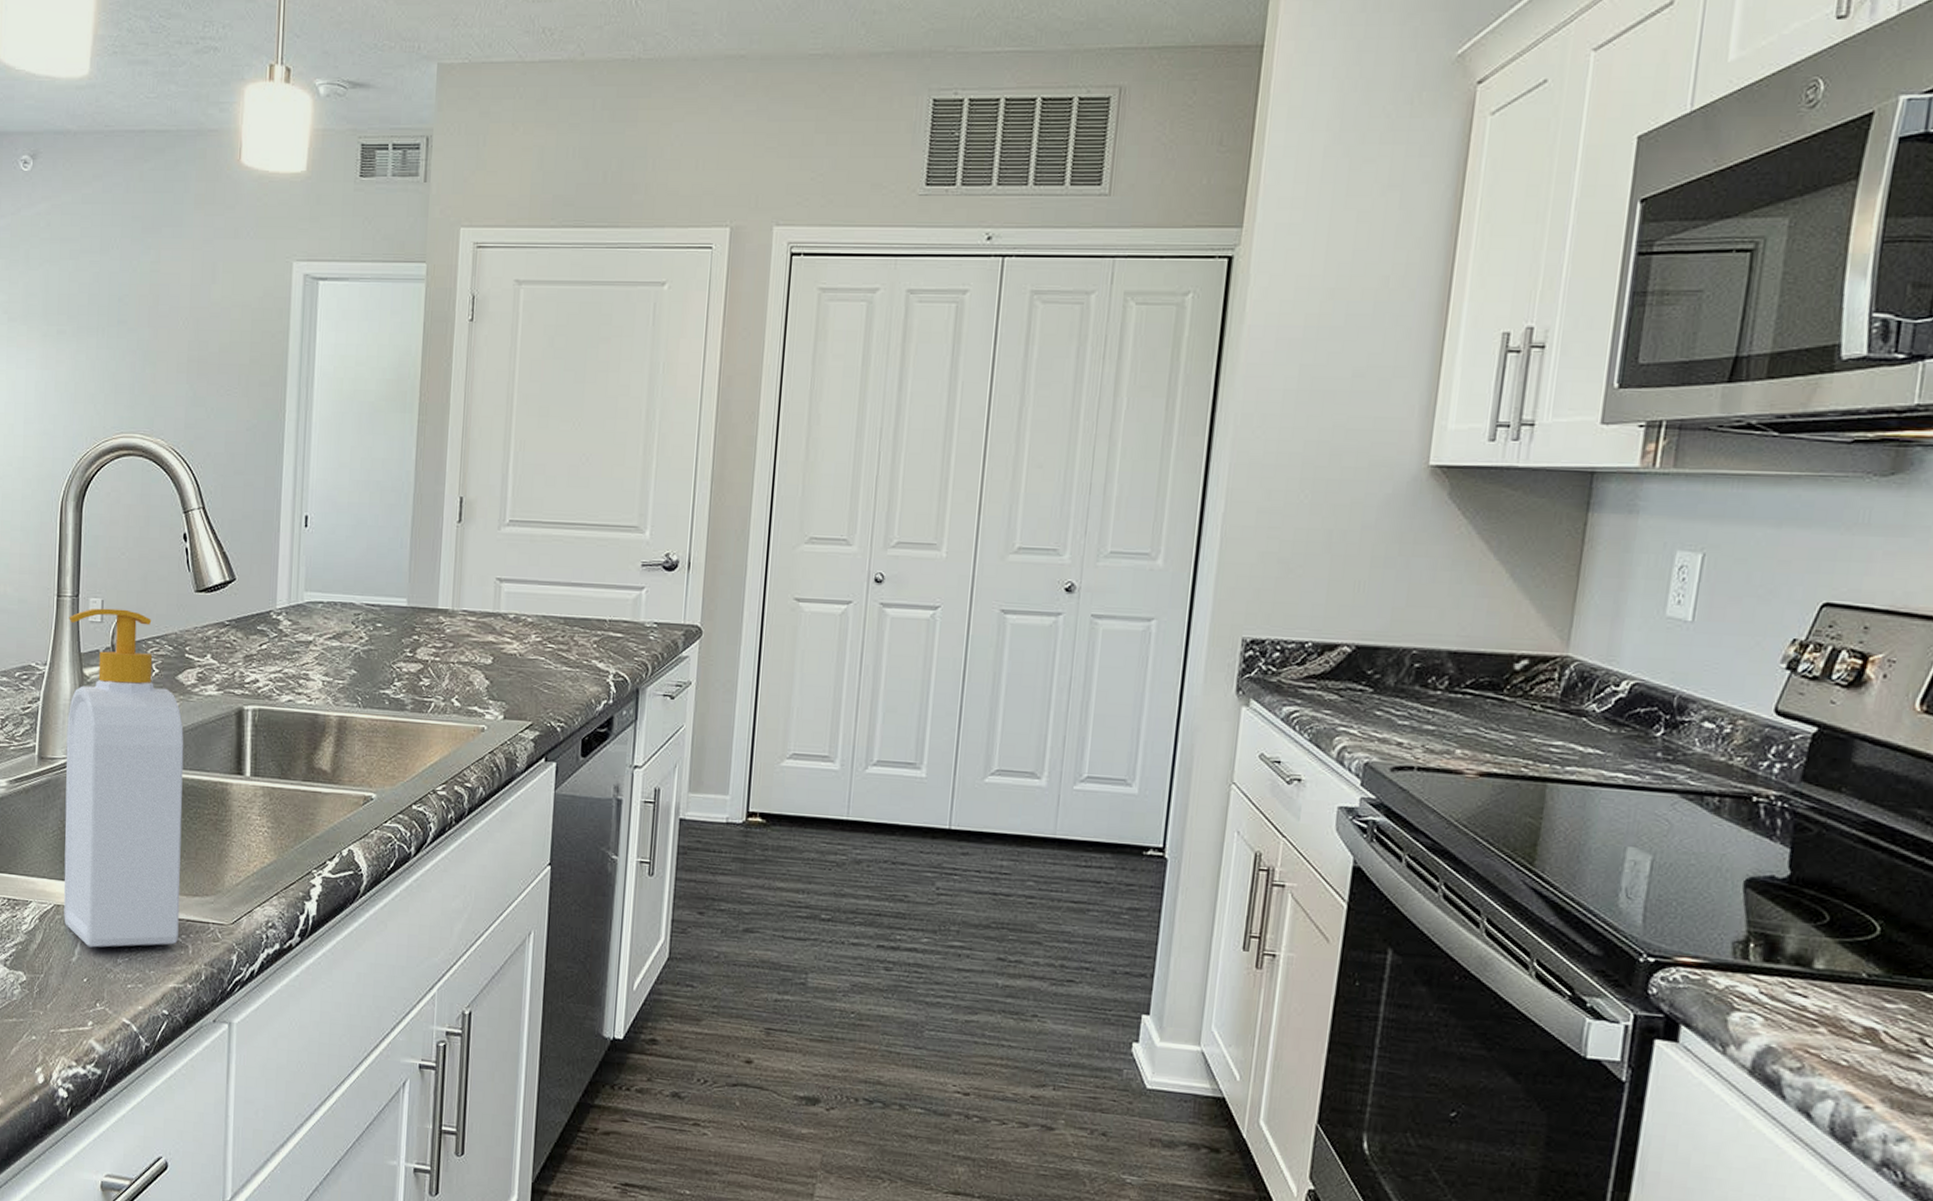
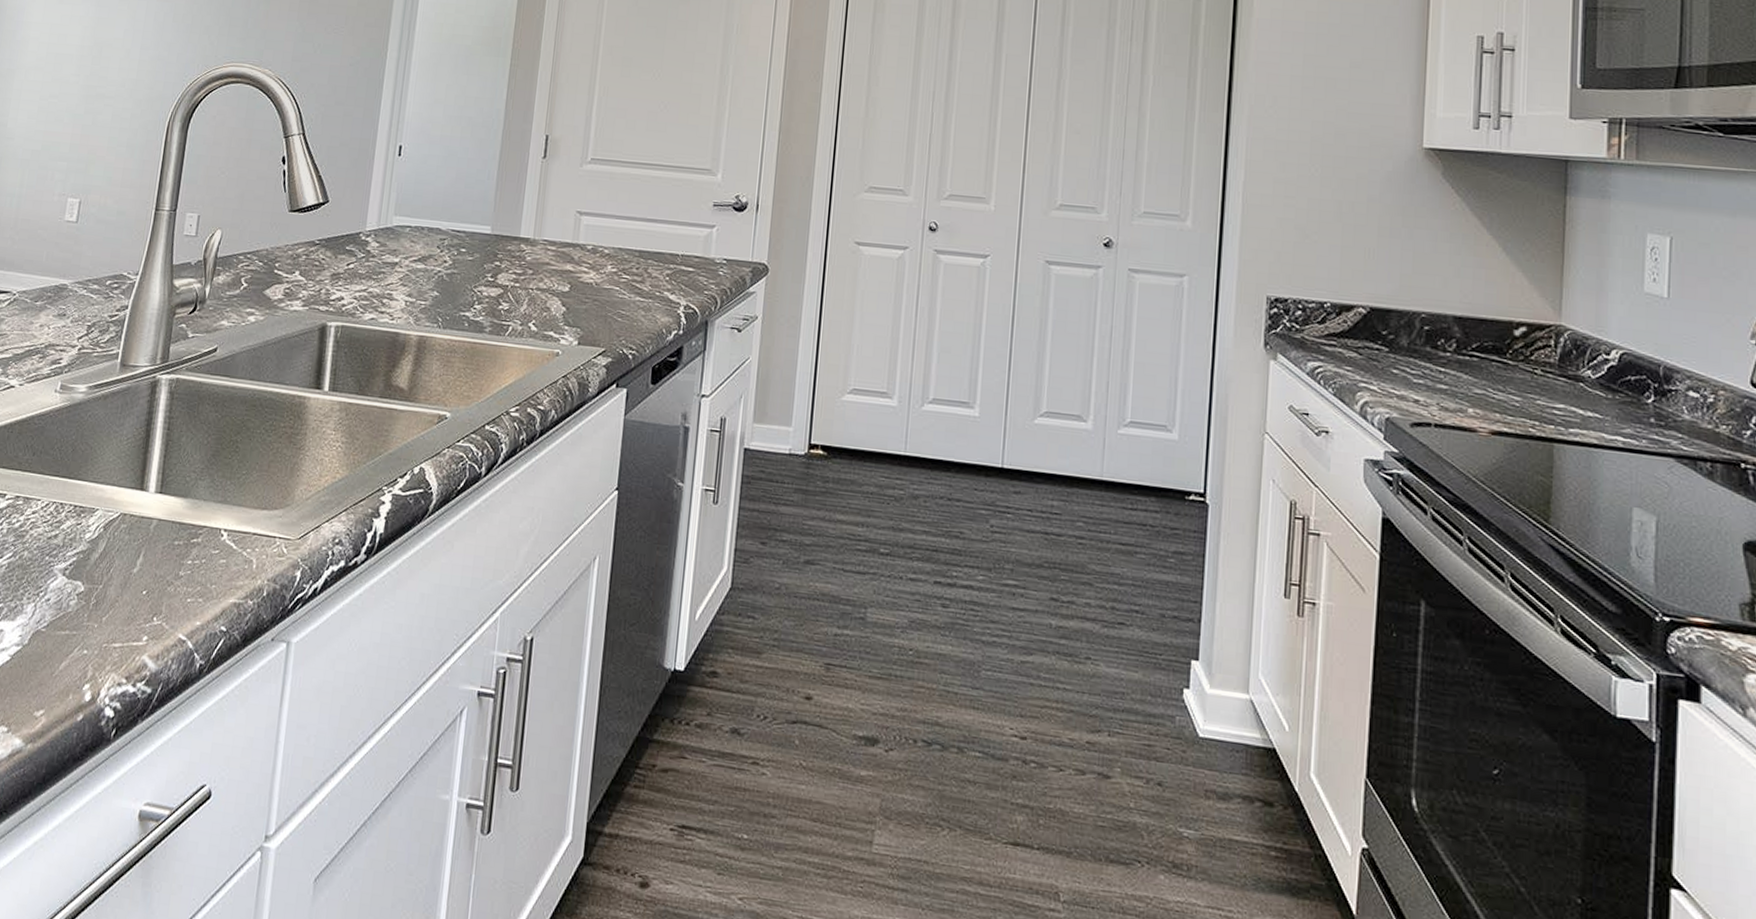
soap bottle: present [64,608,184,948] -> none [129,223,267,559]

